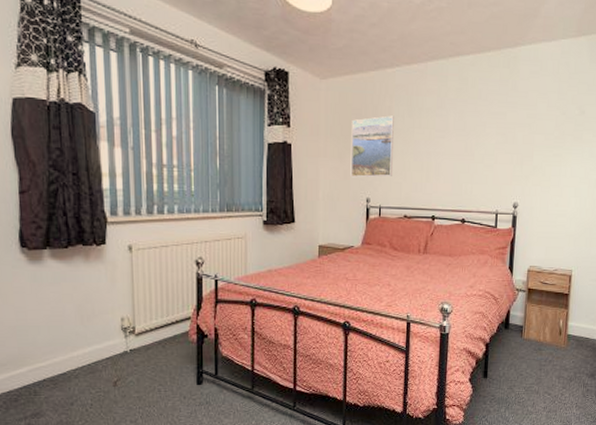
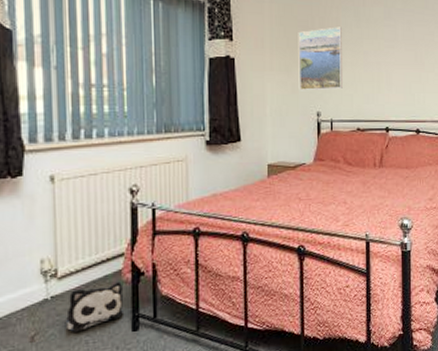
plush toy: none [142,341,190,381] -> present [66,281,124,332]

